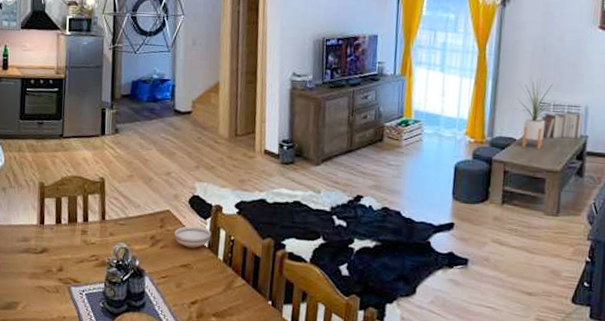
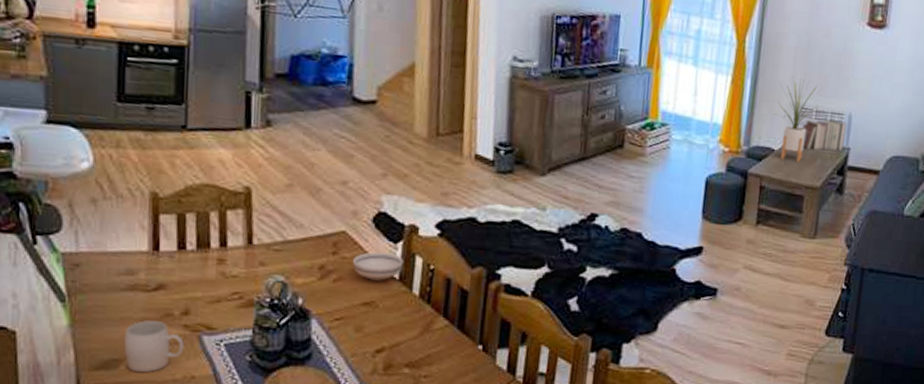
mug: none [20,274,59,313] -> present [123,319,184,373]

